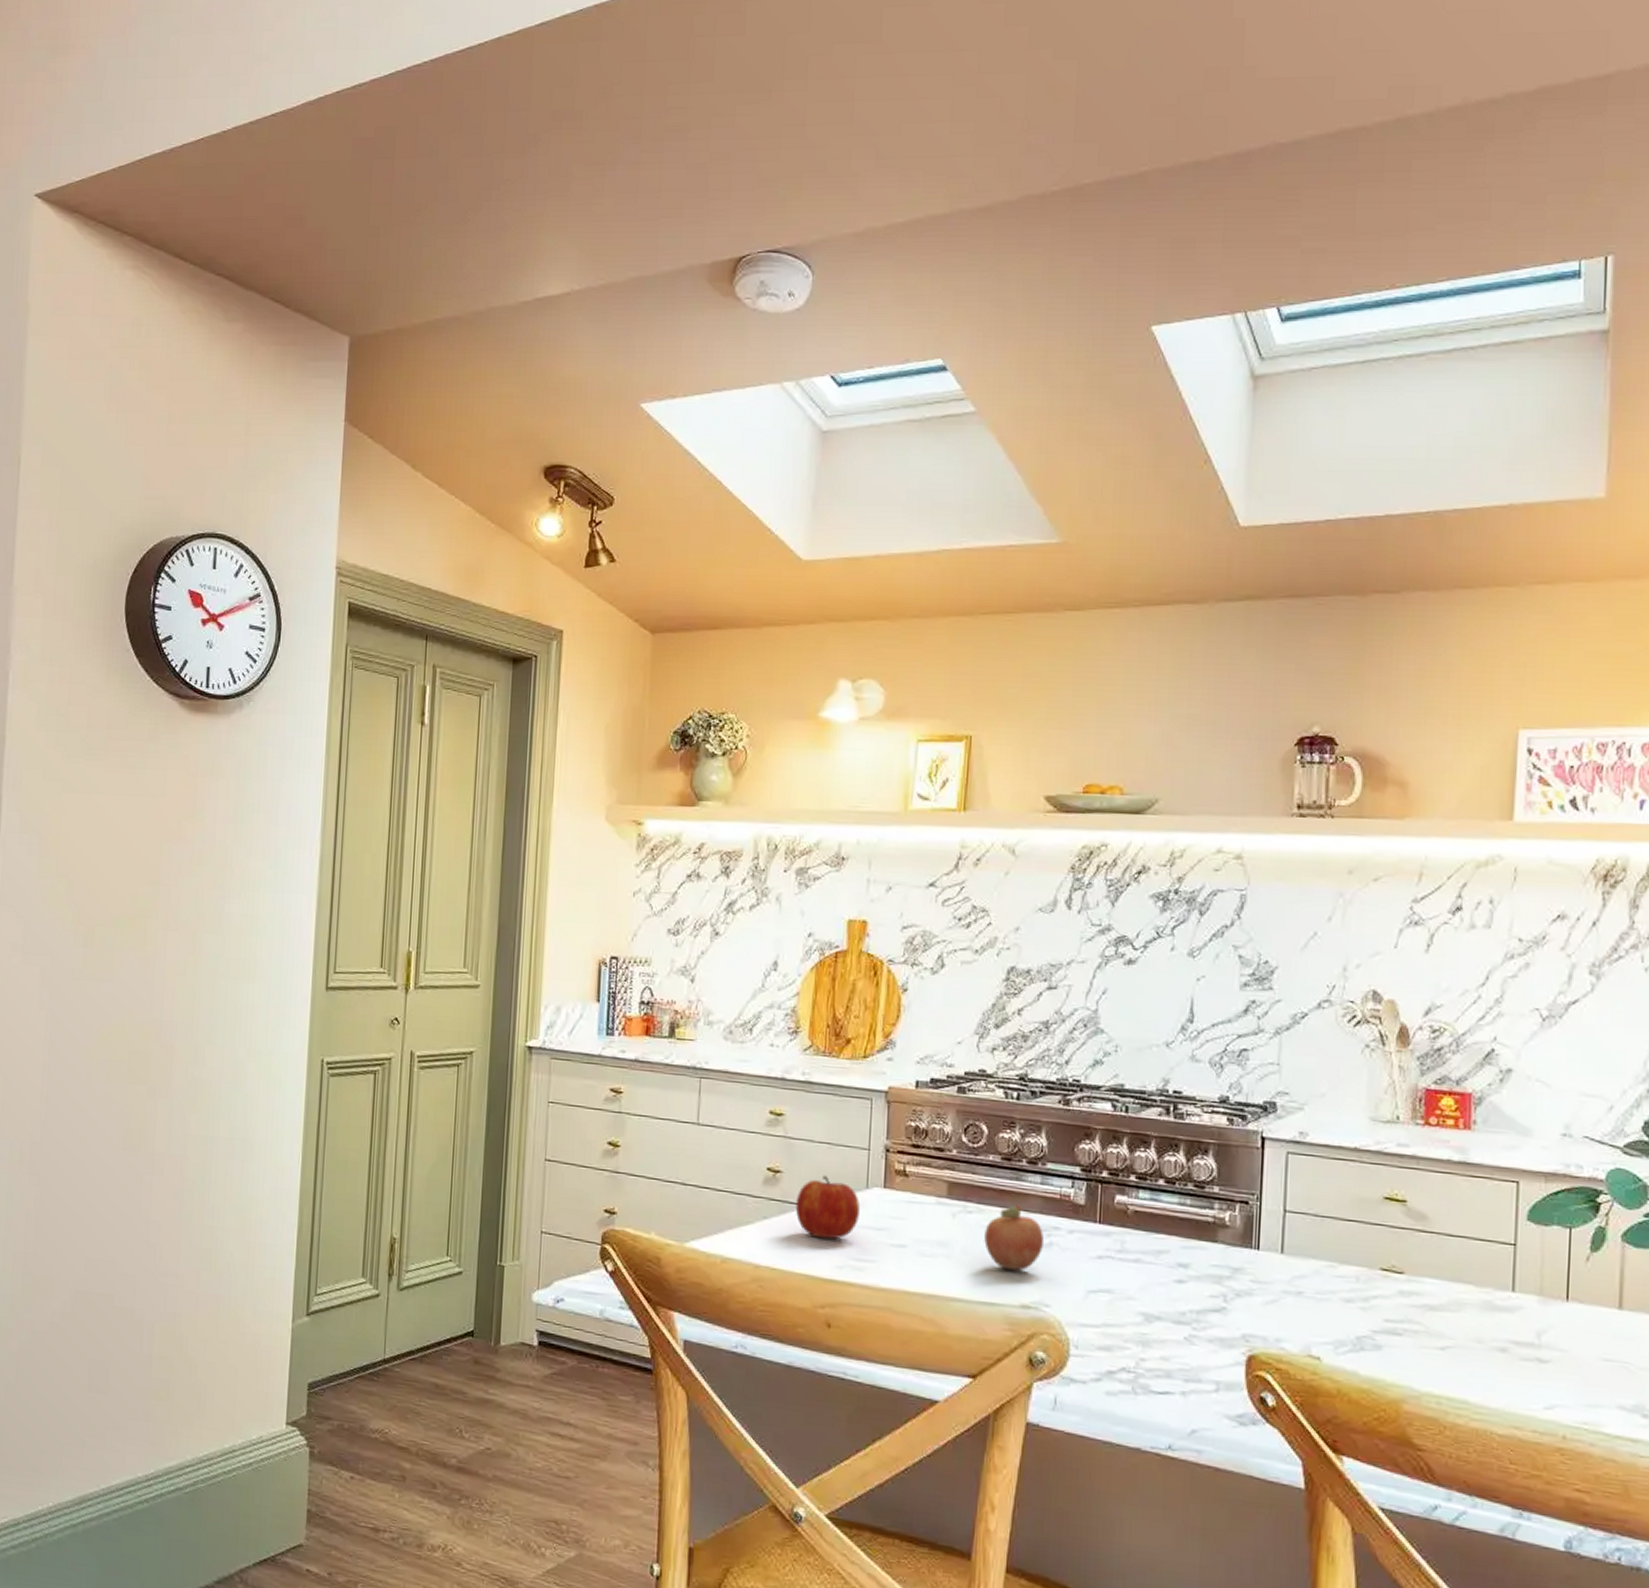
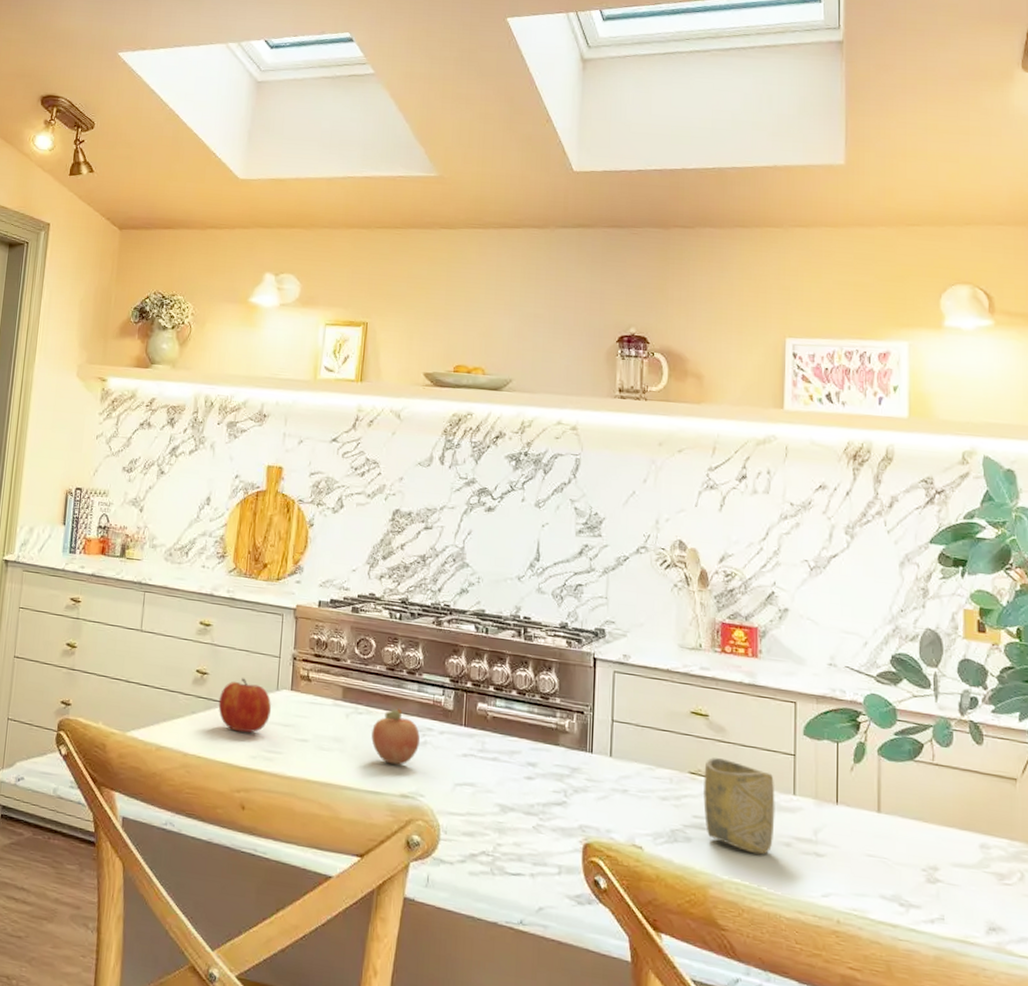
cup: none [1398,1251,1489,1363] -> present [703,757,775,855]

